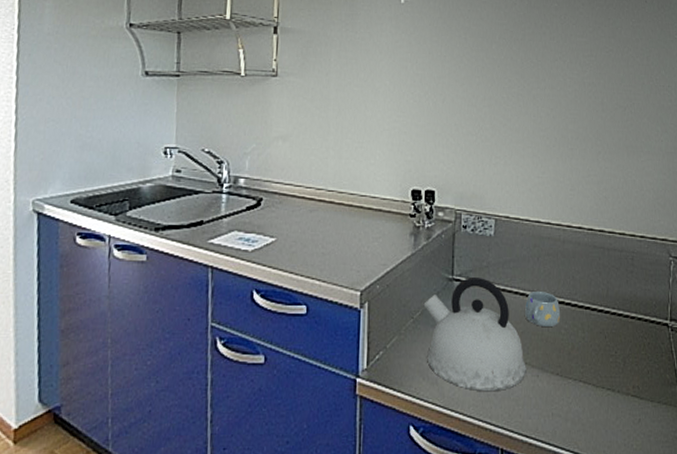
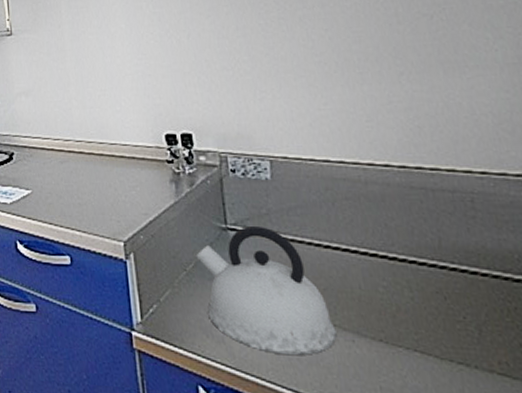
mug: present [525,292,561,328] -> none [323,242,376,285]

